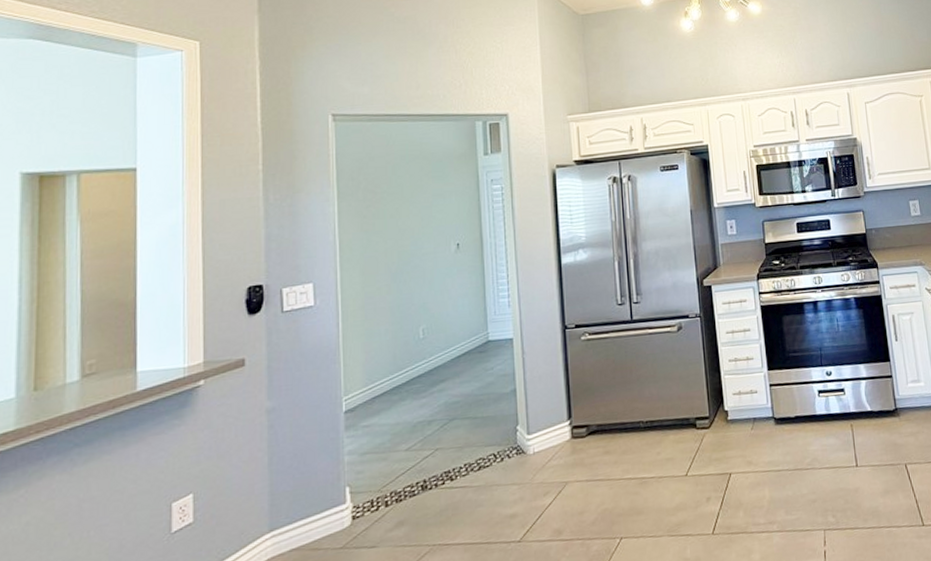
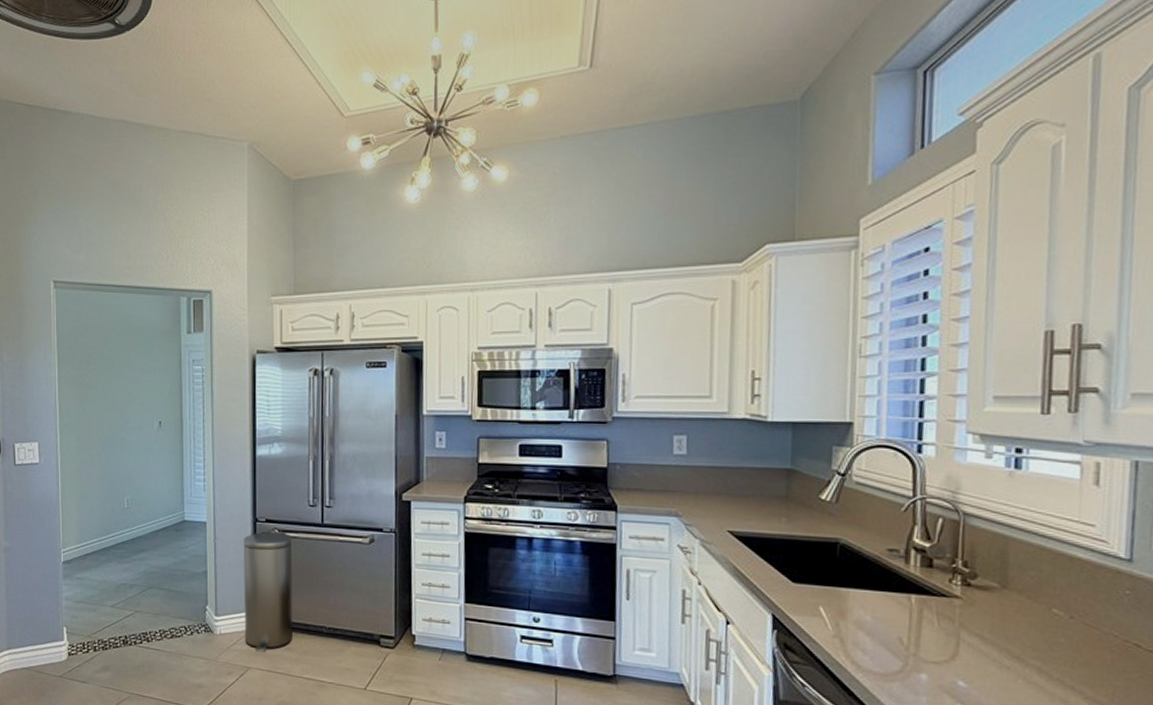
pedal bin: none [553,334,611,463] -> present [243,531,293,652]

